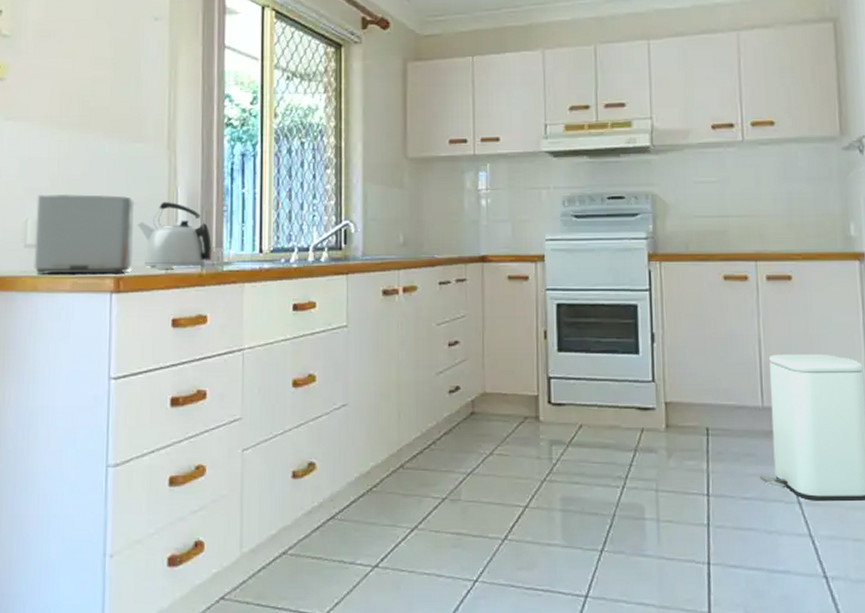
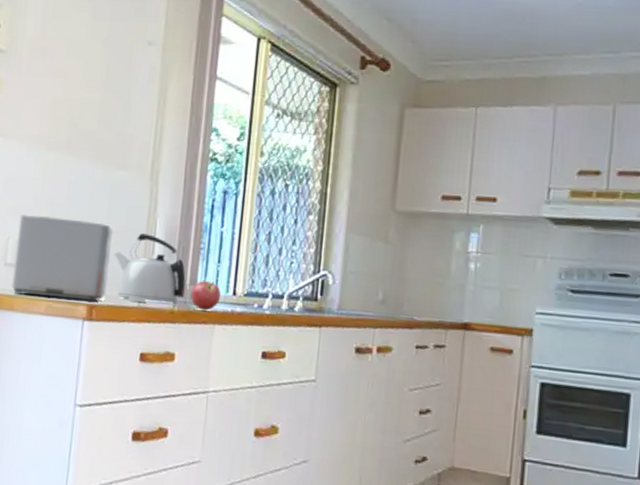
fruit: none [217,241,248,271] -> present [190,280,222,311]

